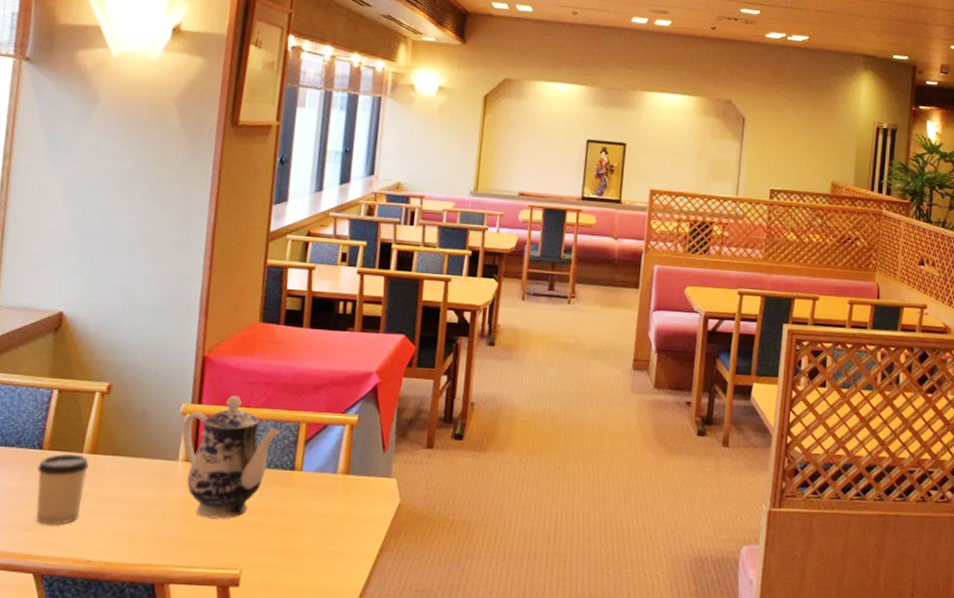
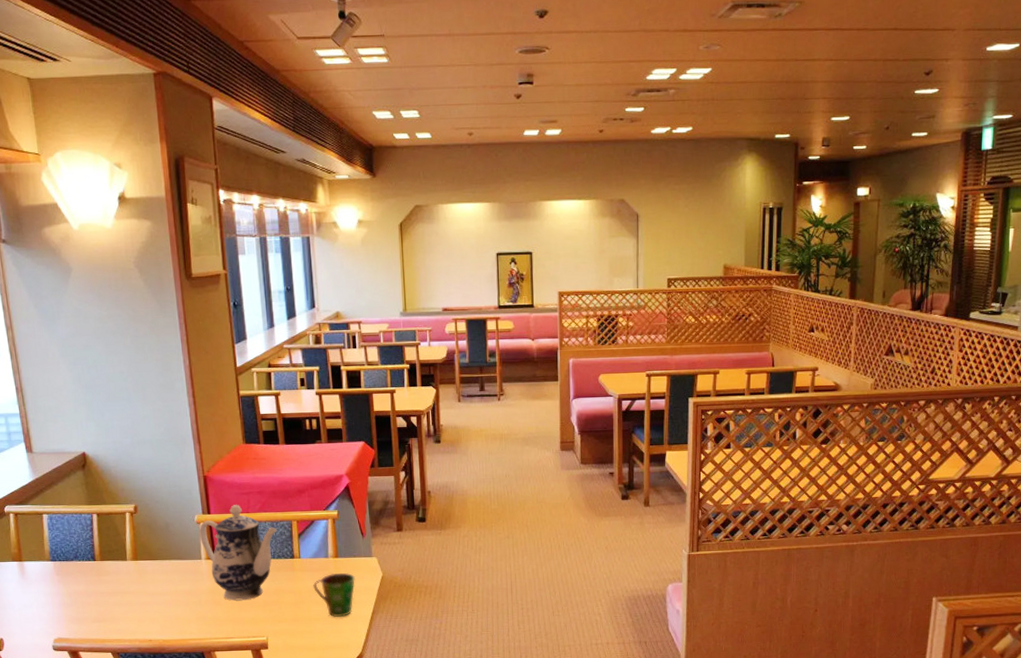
cup: present [36,453,89,526] -> none [95,561,135,617]
cup: none [311,494,366,552] -> present [313,572,355,618]

